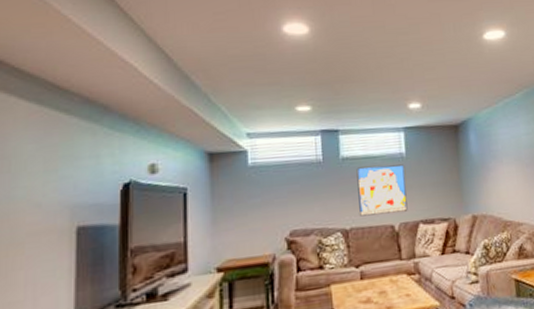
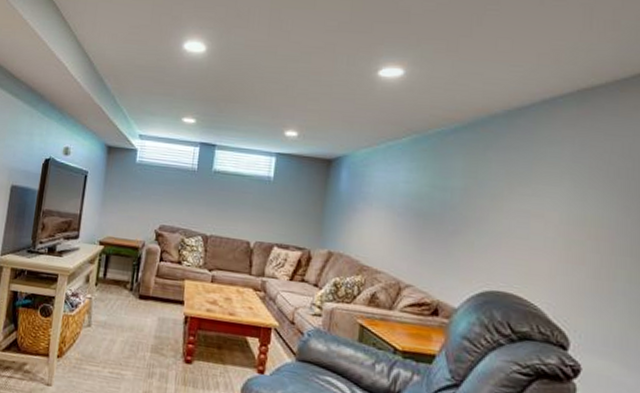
wall art: present [356,164,408,217] -> none [221,182,271,232]

